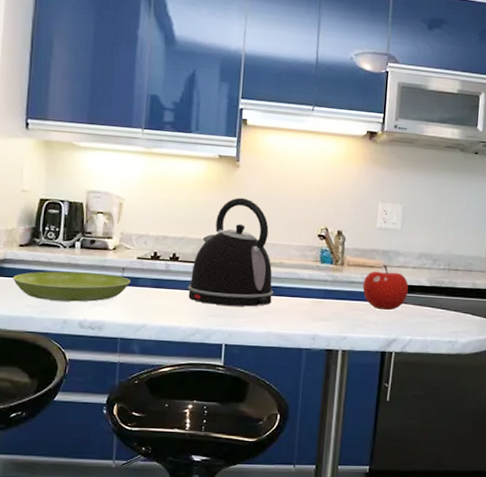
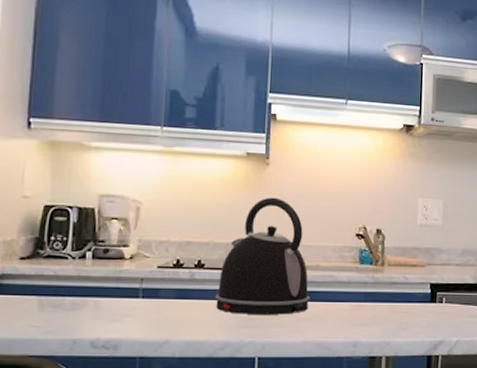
saucer: present [12,271,130,302] -> none [11,285,150,319]
fruit: present [362,264,408,311] -> none [405,262,453,312]

